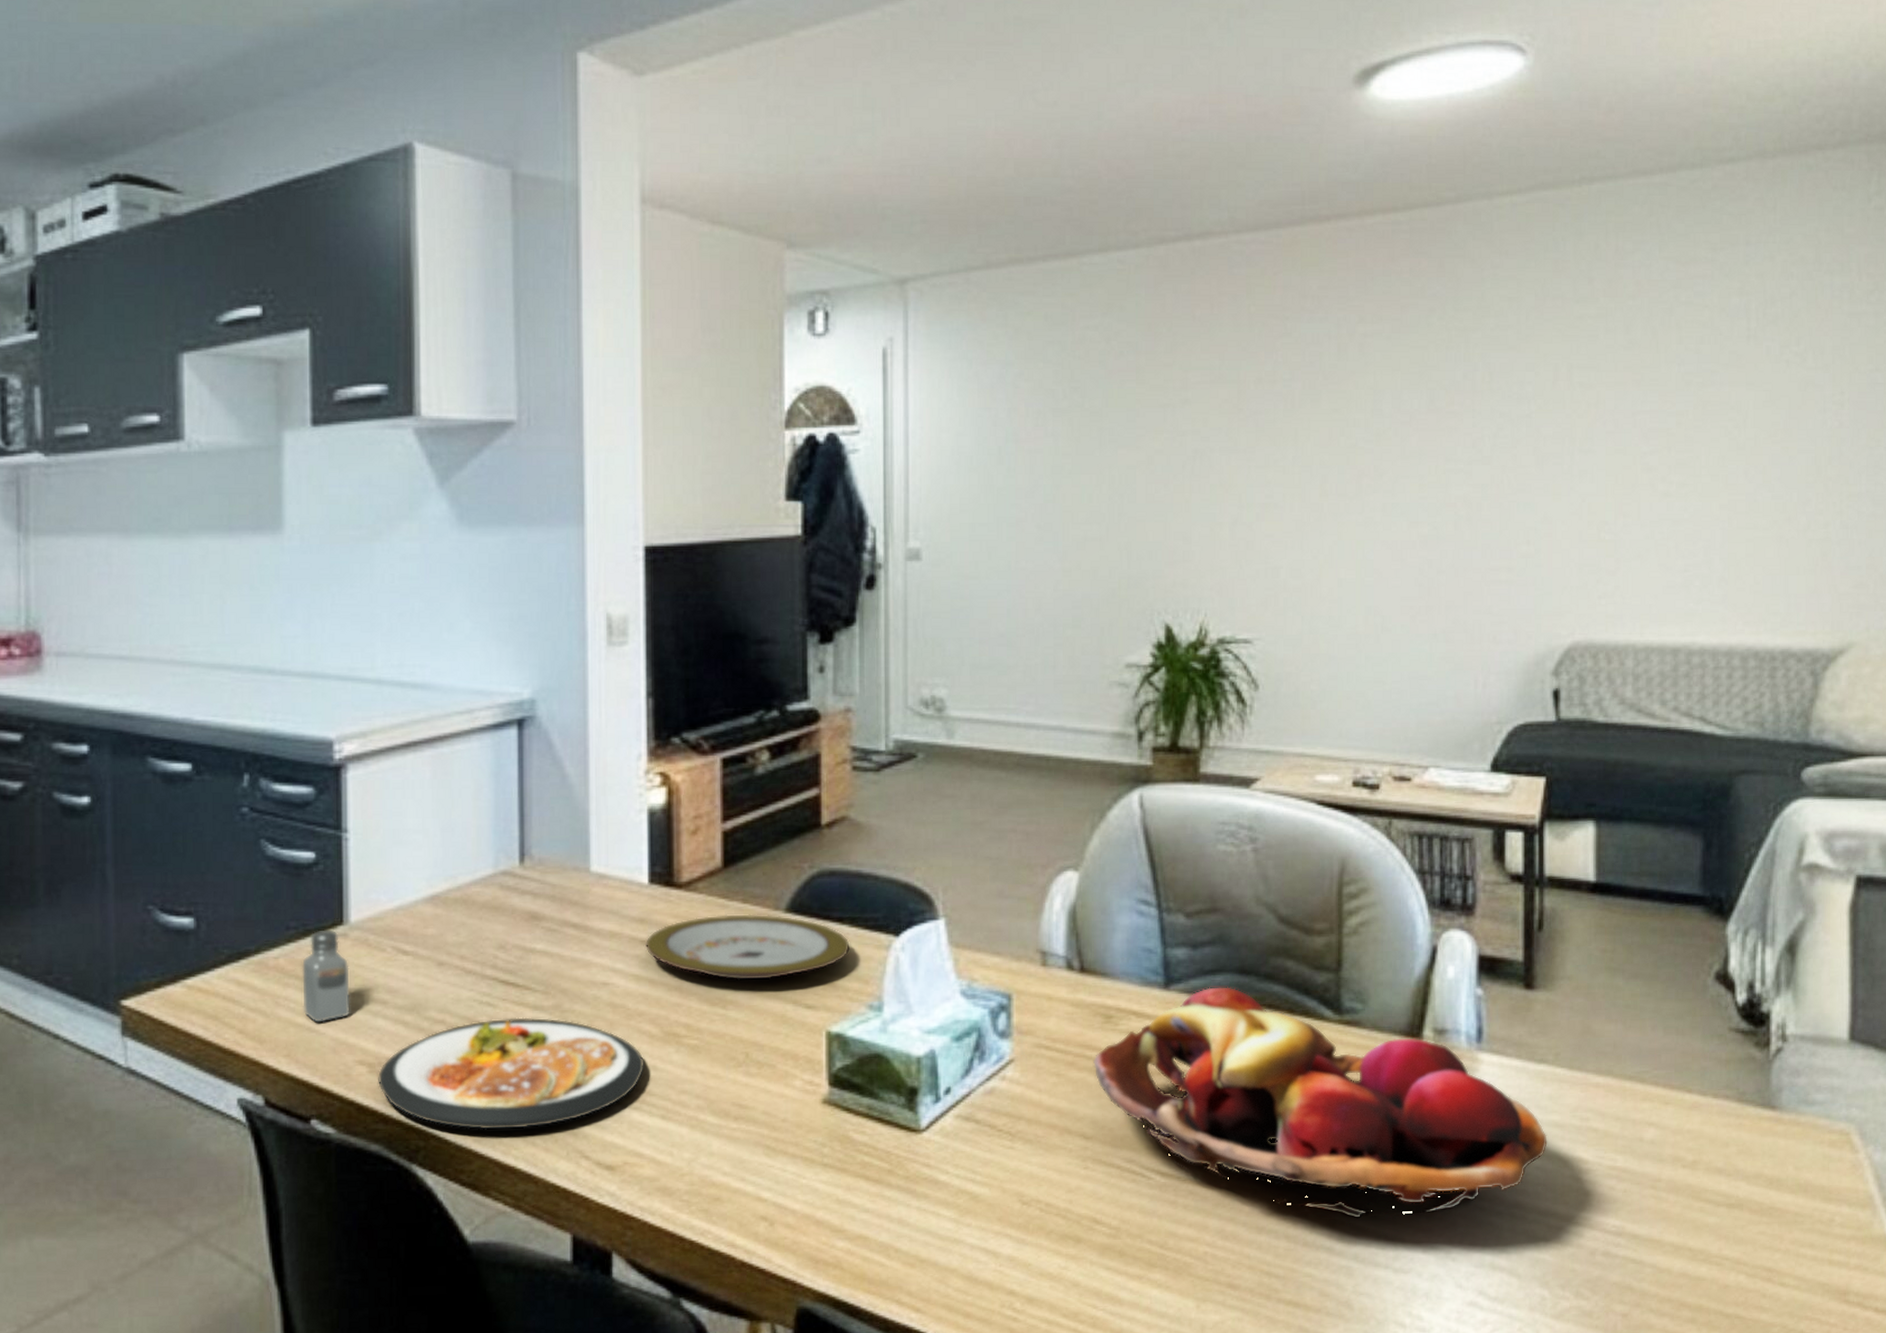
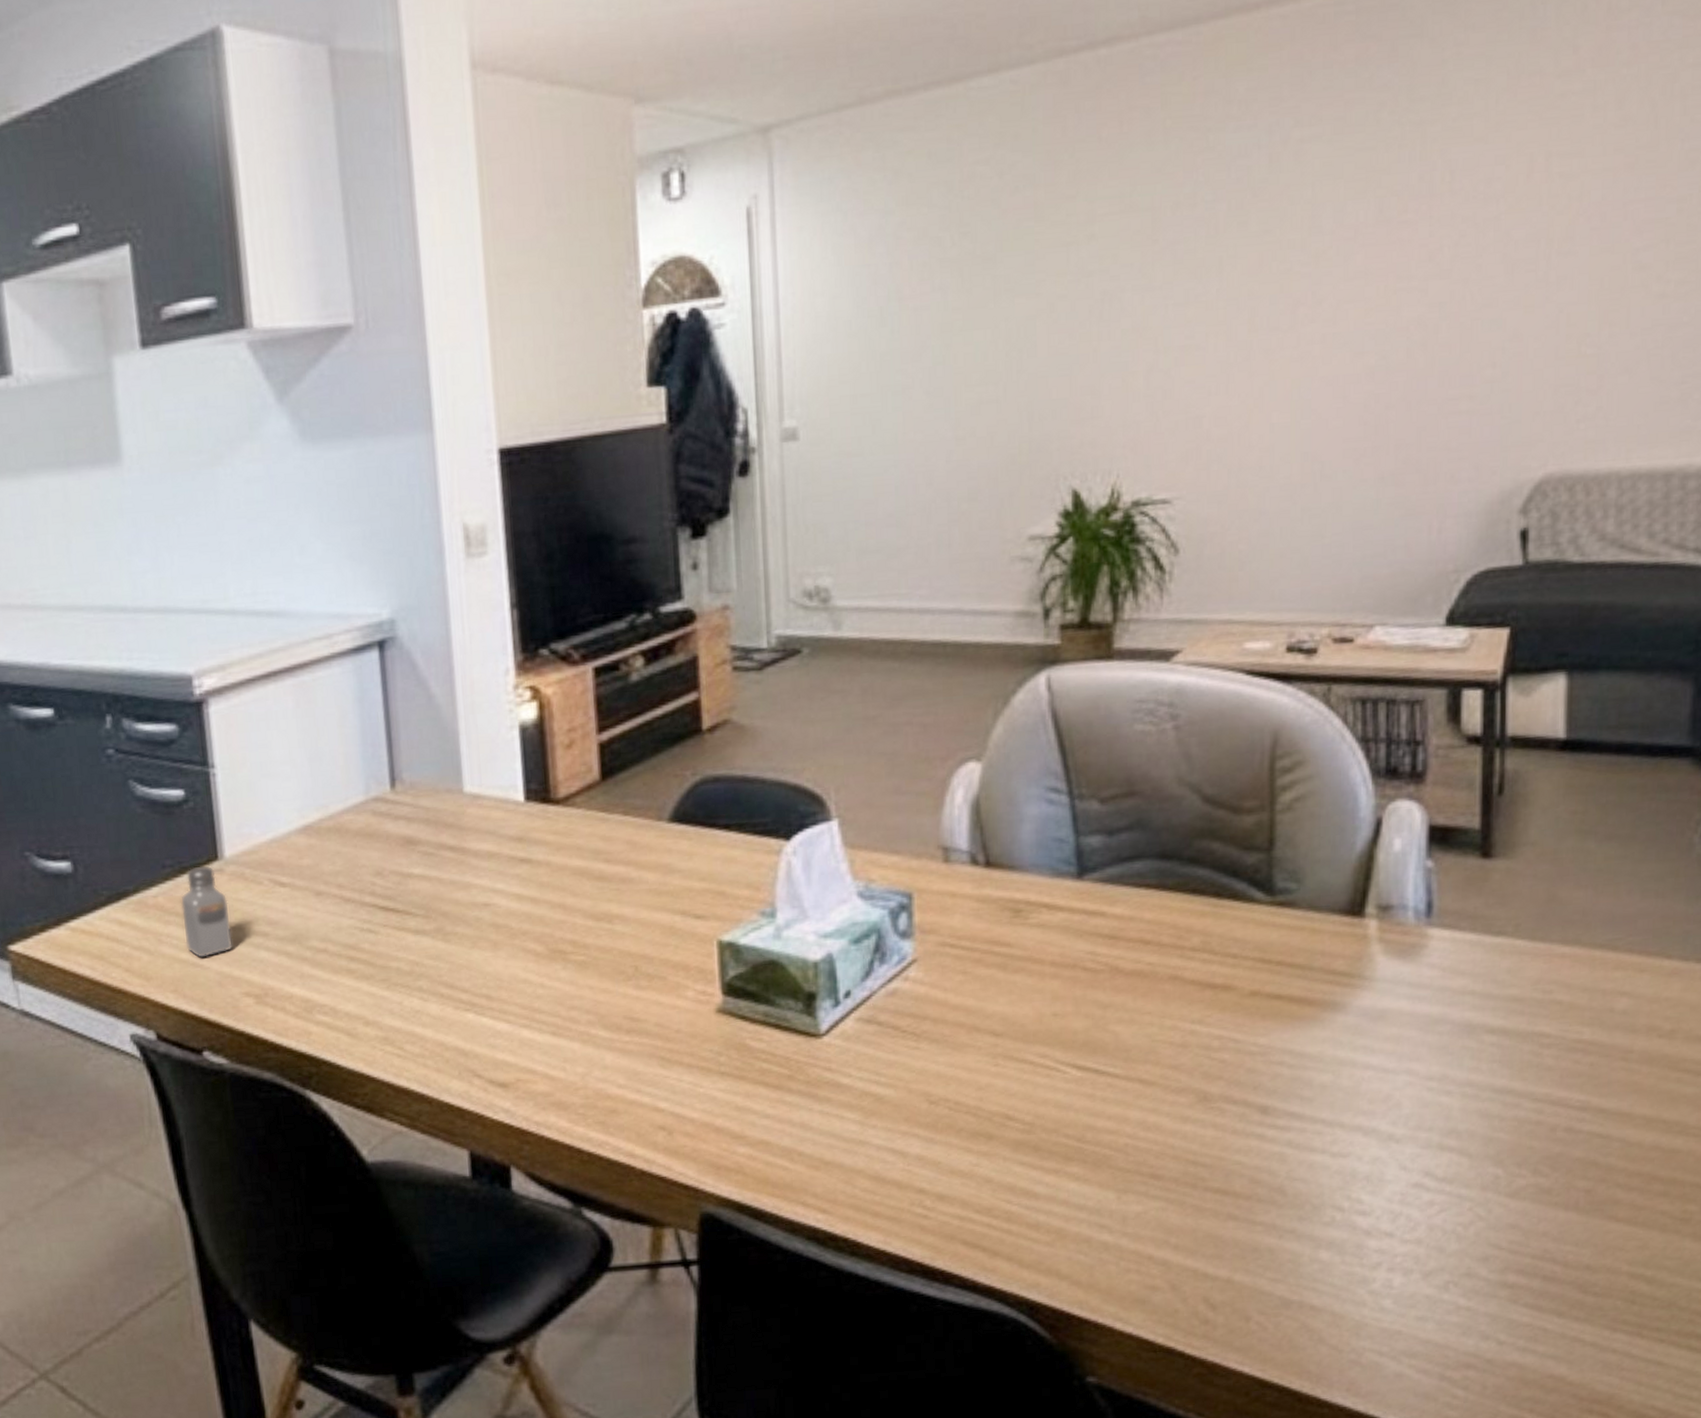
dish: present [378,1017,644,1130] -> none [265,942,532,1054]
plate: present [645,914,850,980] -> none [525,826,739,894]
fruit basket: present [1093,987,1547,1219] -> none [1002,873,1505,1105]

